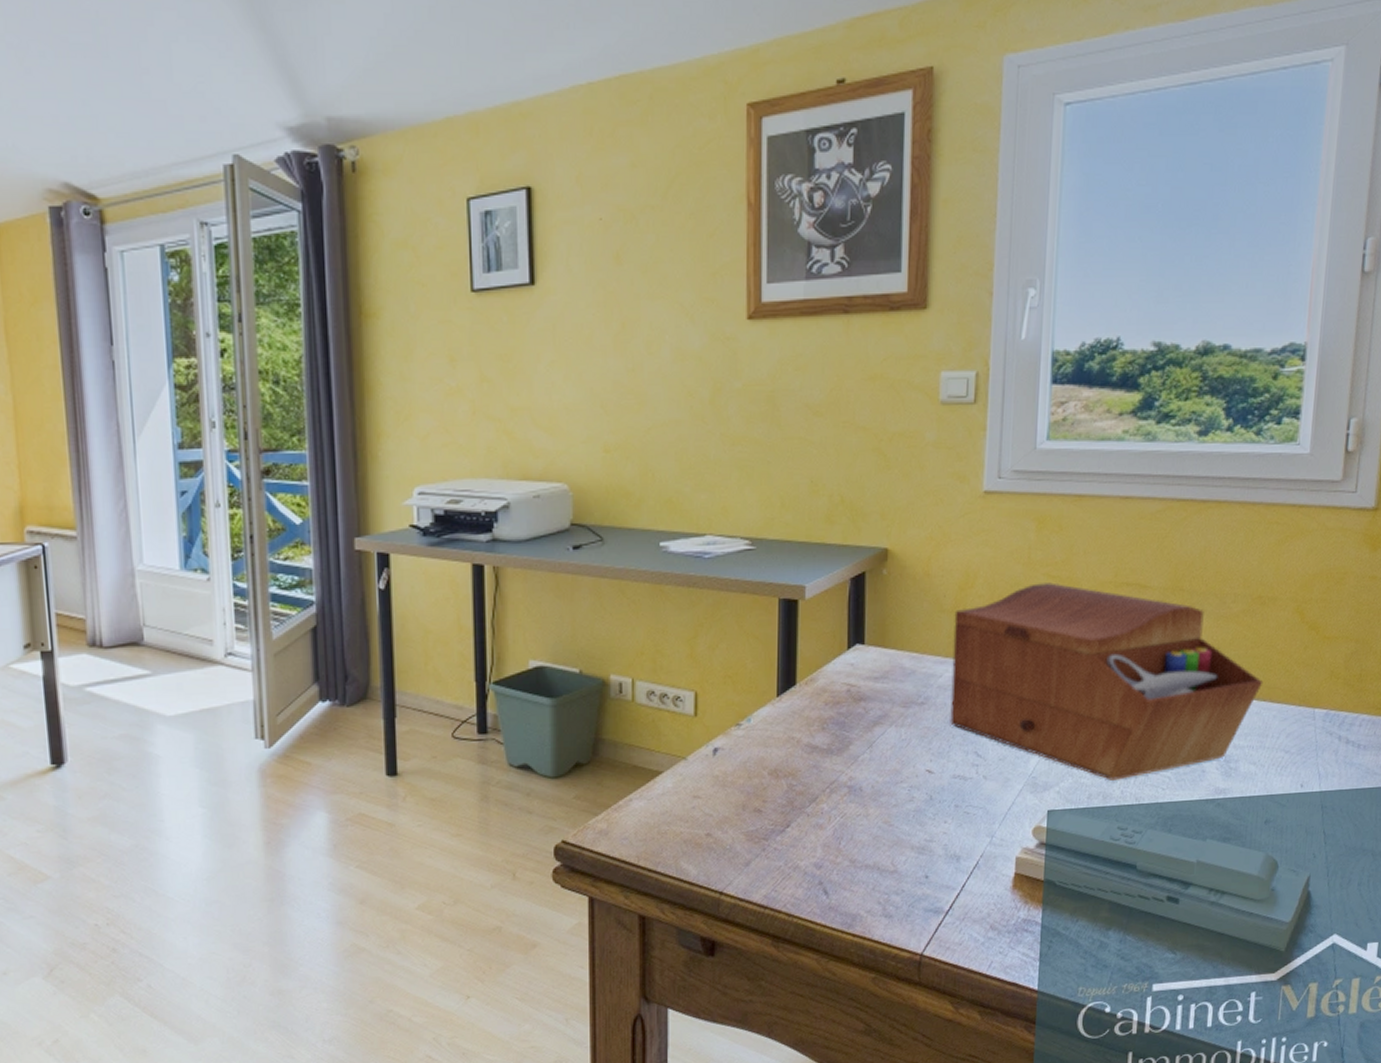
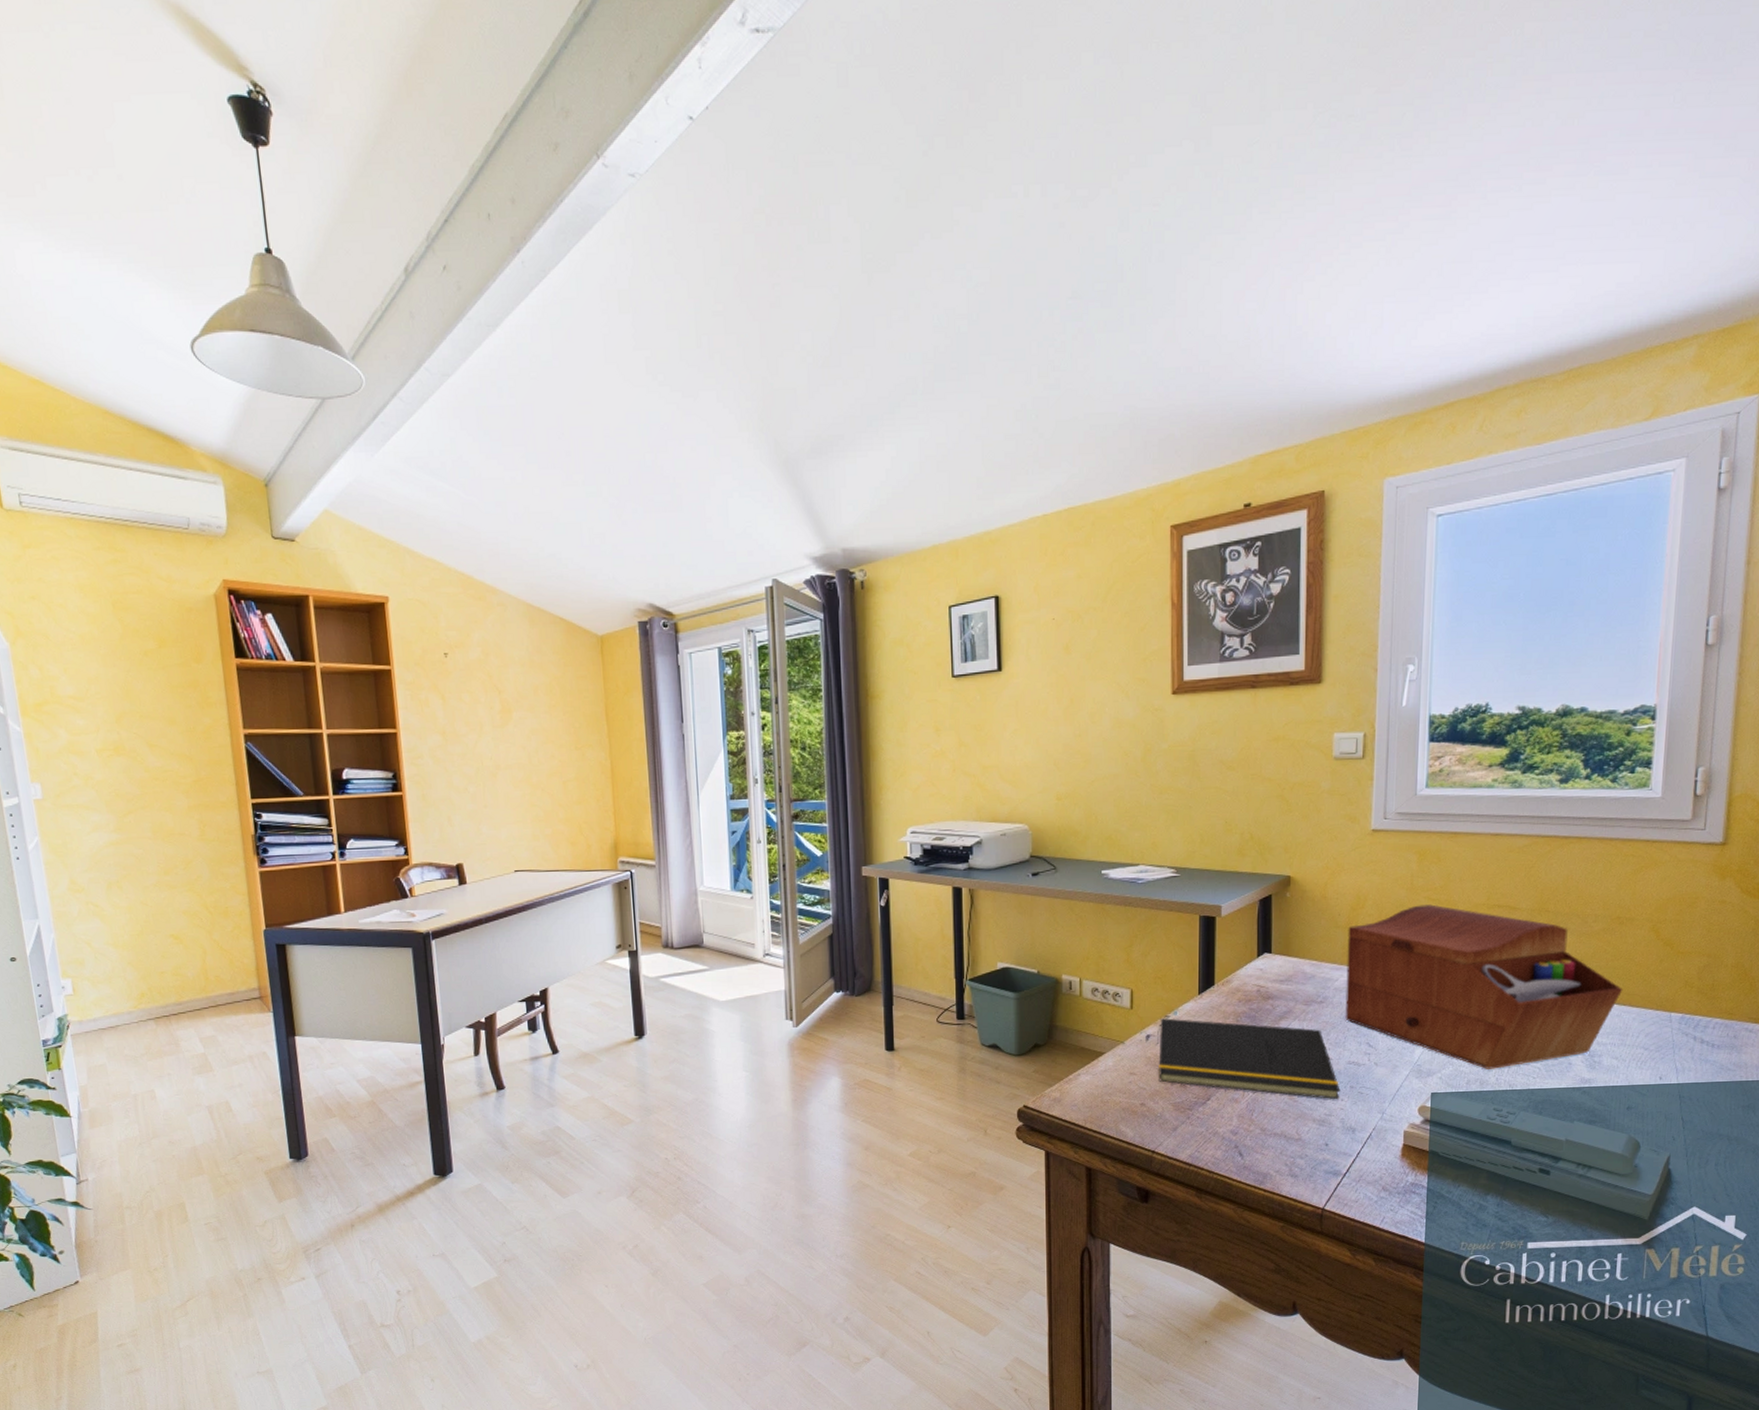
notepad: none [725,727,943,822] -> present [1156,1018,1340,1100]

